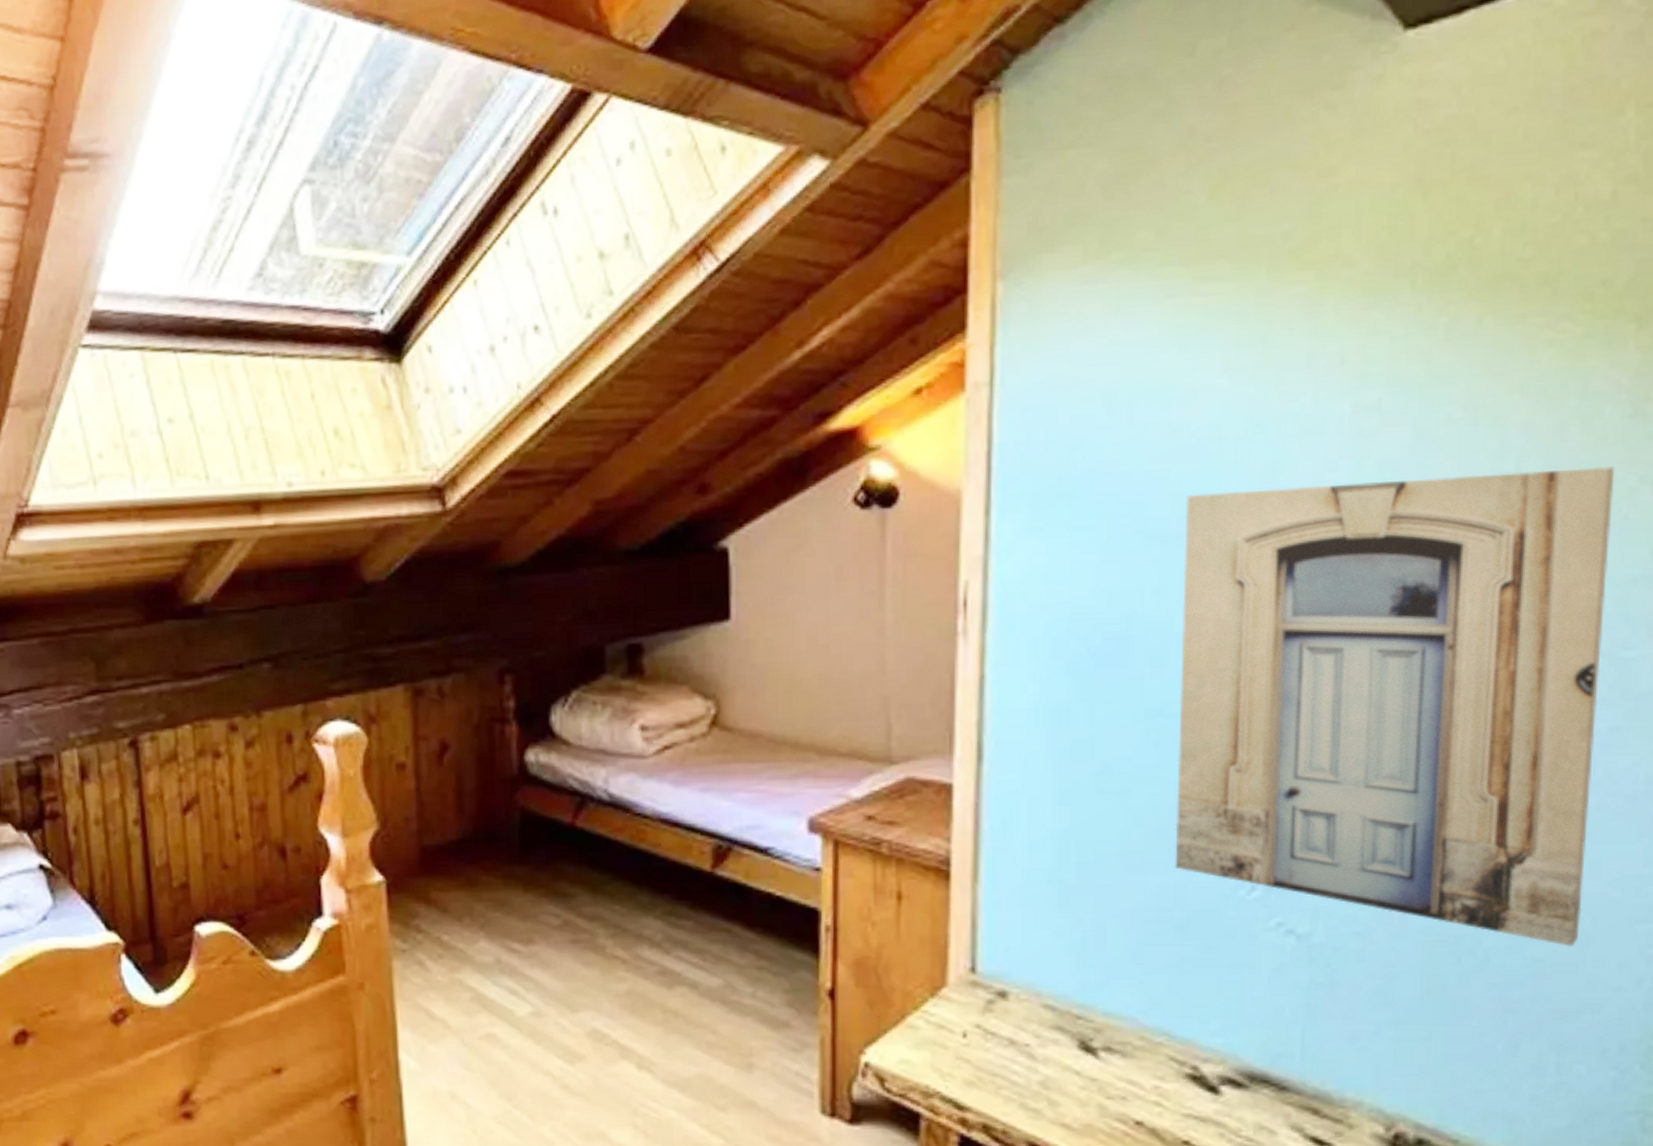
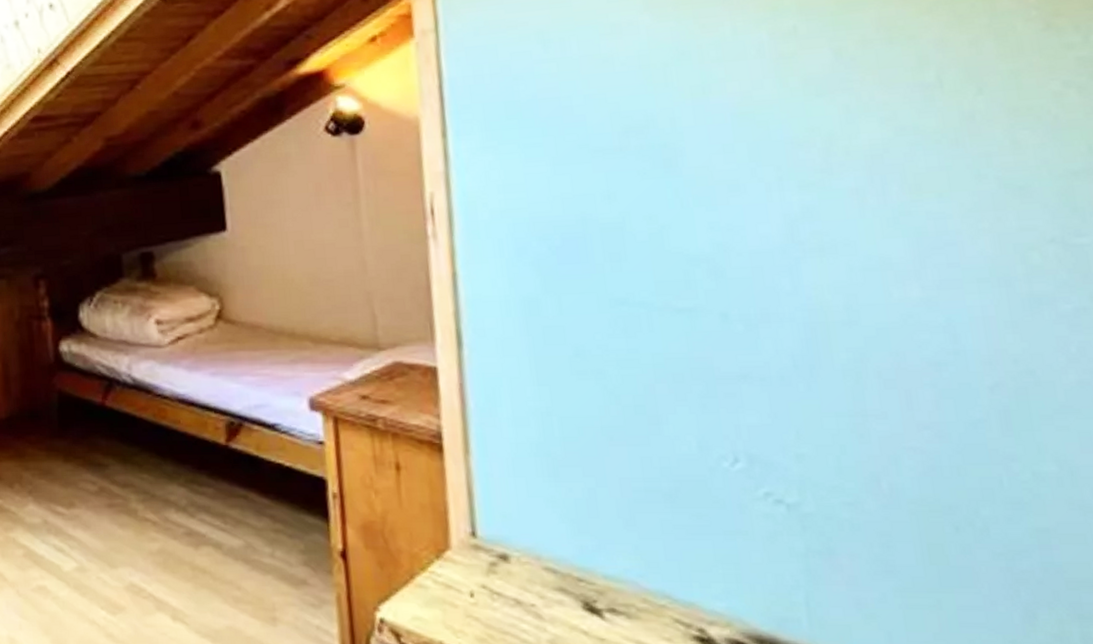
wall art: present [1175,466,1615,948] -> none [624,74,1081,519]

